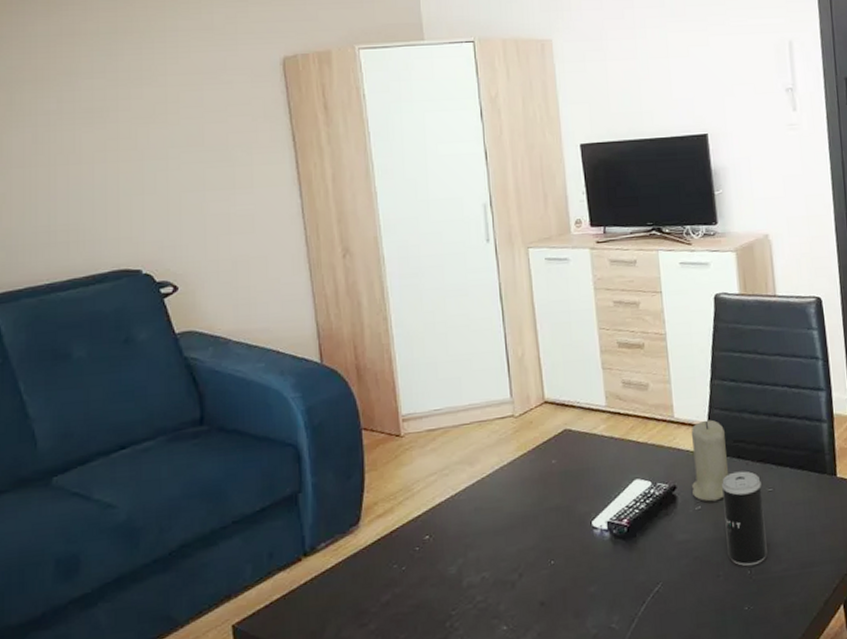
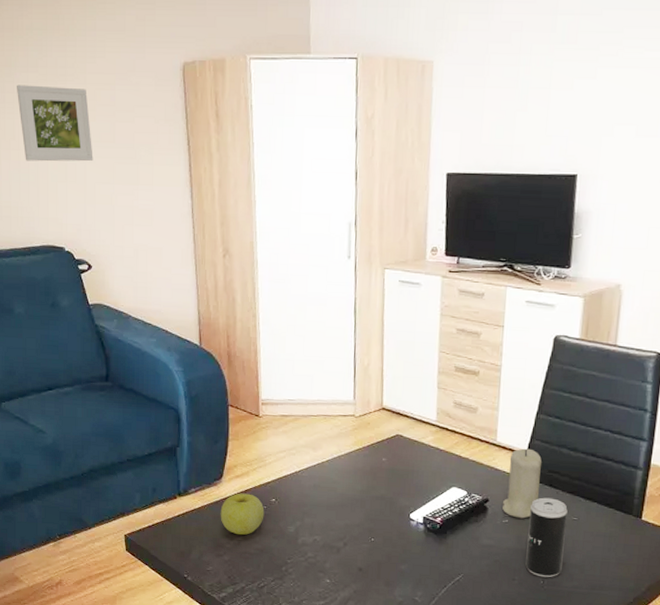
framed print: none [78,91,178,176] -> present [17,84,93,162]
apple: none [360,535,417,593] -> present [220,493,265,536]

